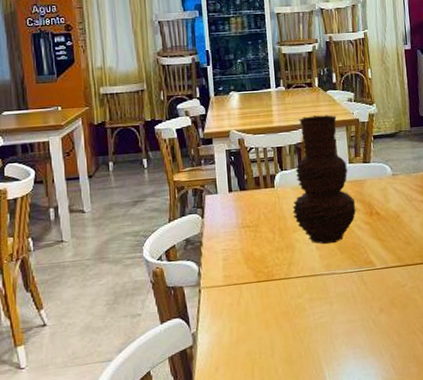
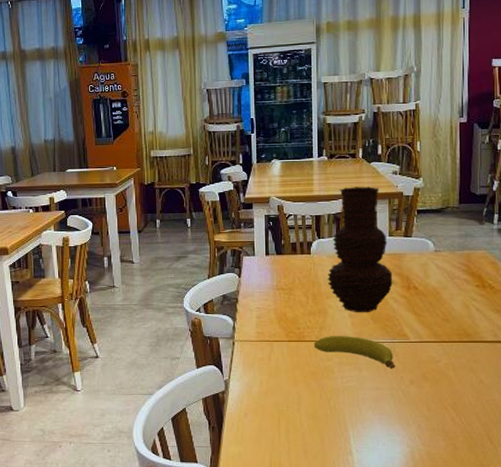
fruit: none [283,269,365,299] -> present [314,336,396,369]

